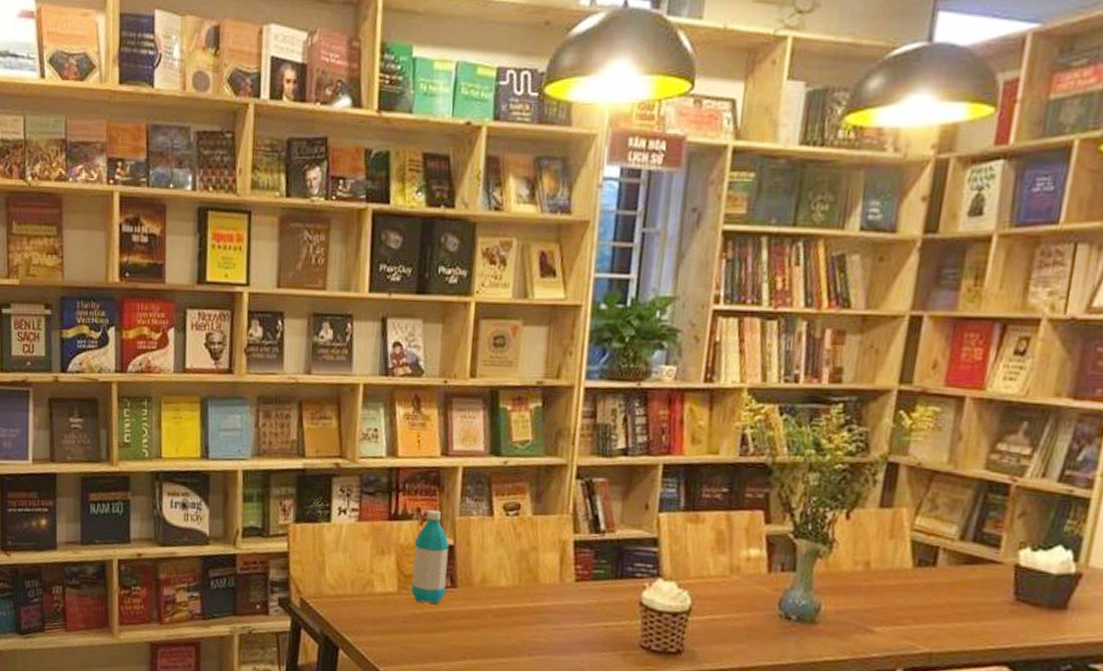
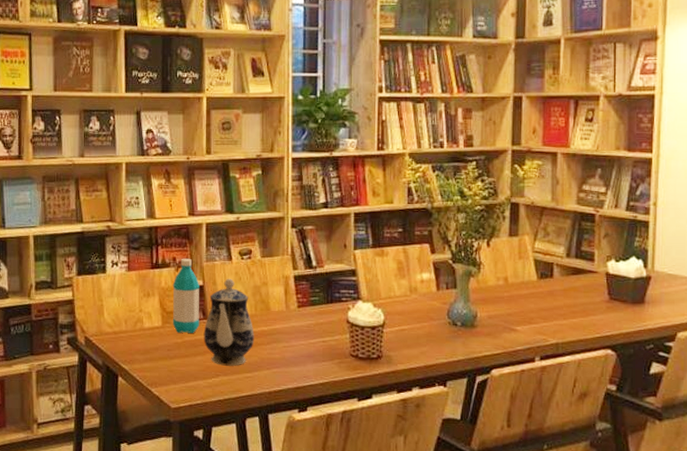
teapot: none [449,538,516,648] -> present [203,278,254,366]

